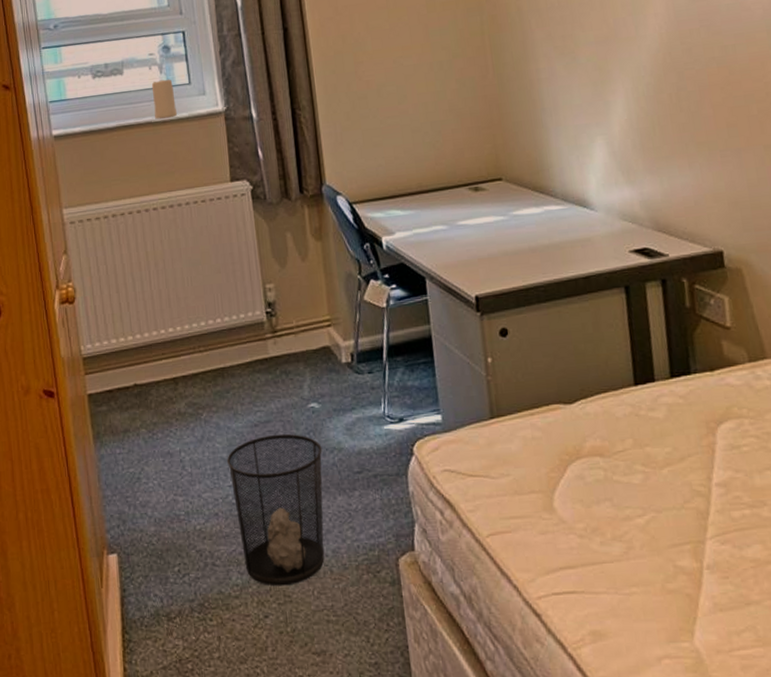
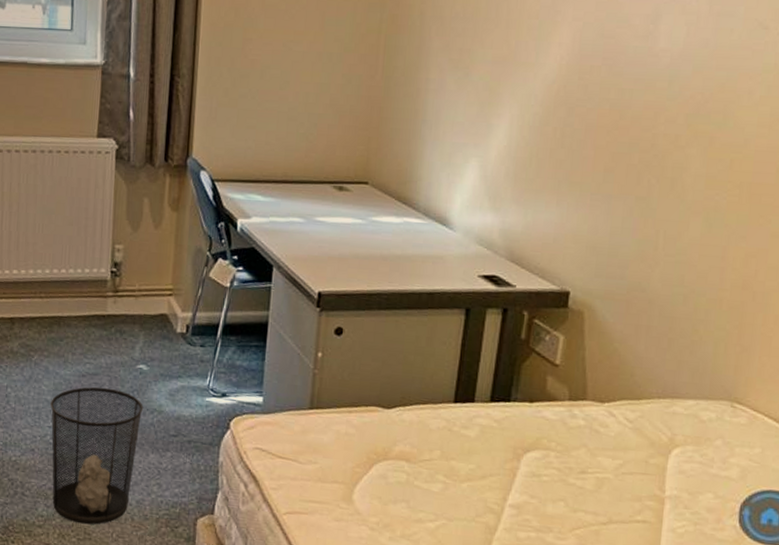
candle: present [151,79,178,119] -> none [31,21,55,62]

